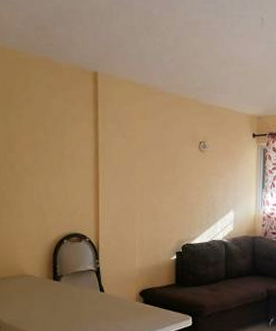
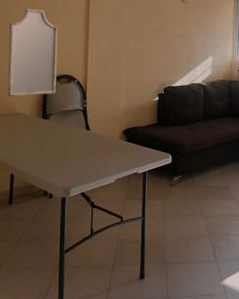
home mirror: none [13,161,66,258] -> present [7,8,58,97]

